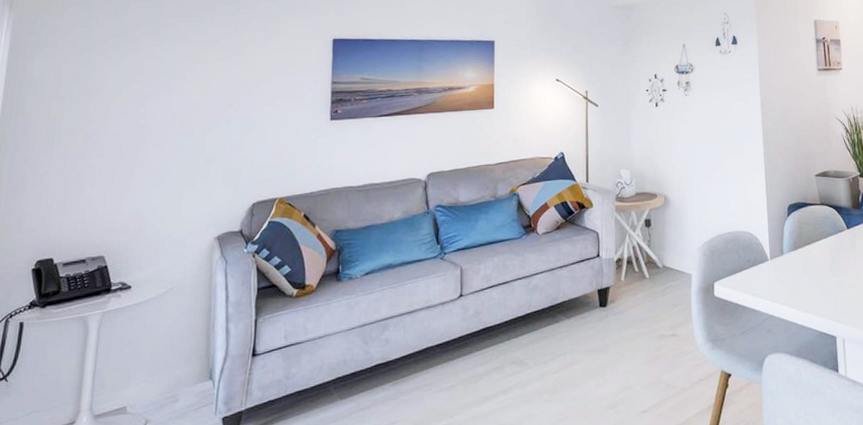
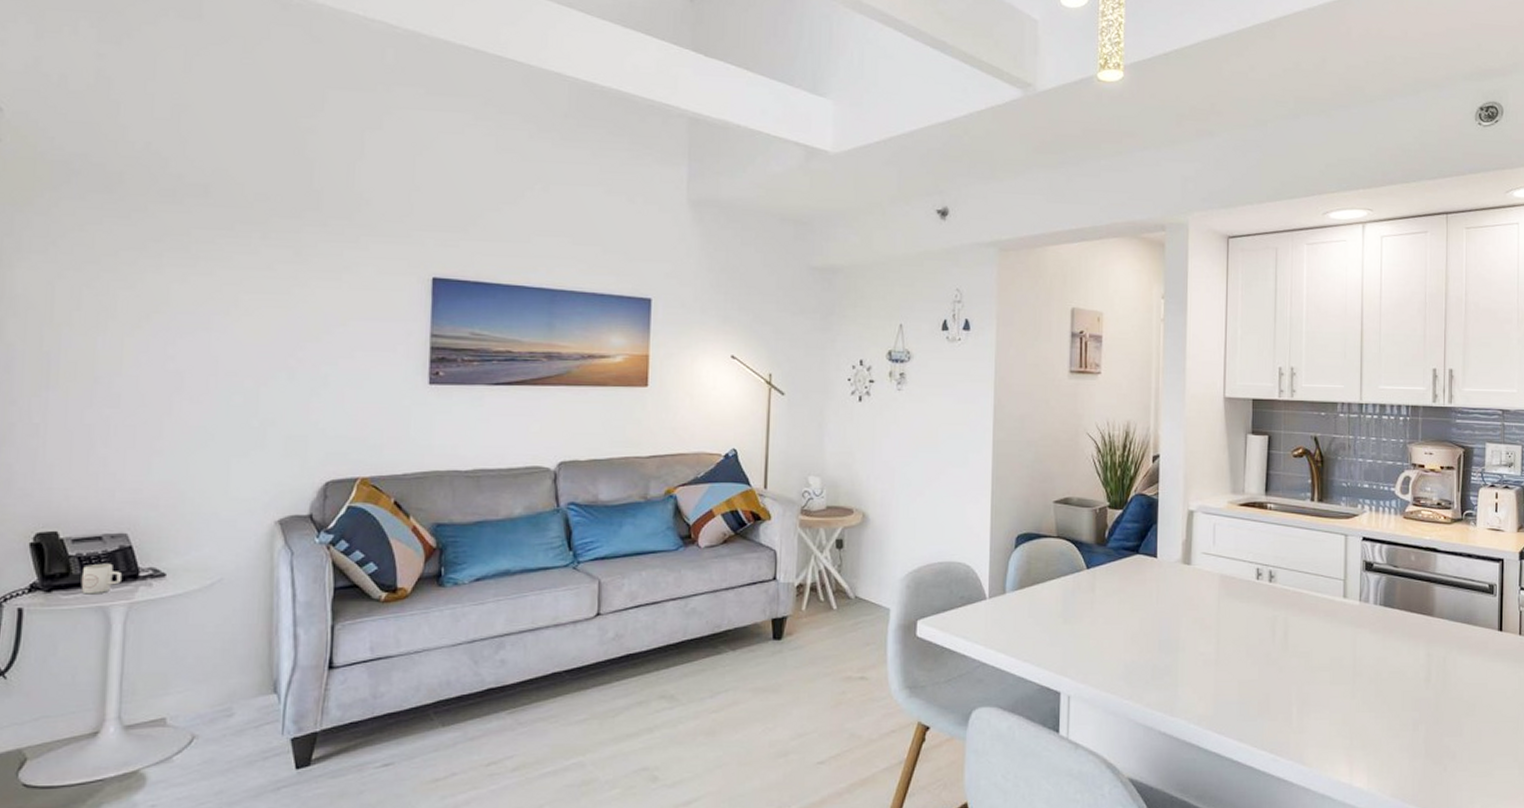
mug: none [67,281,98,308] -> present [80,563,121,595]

